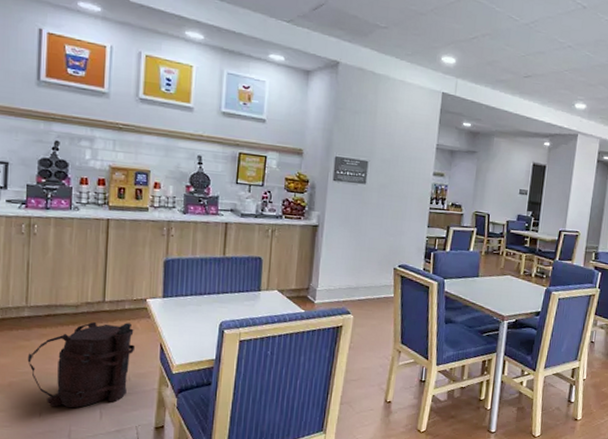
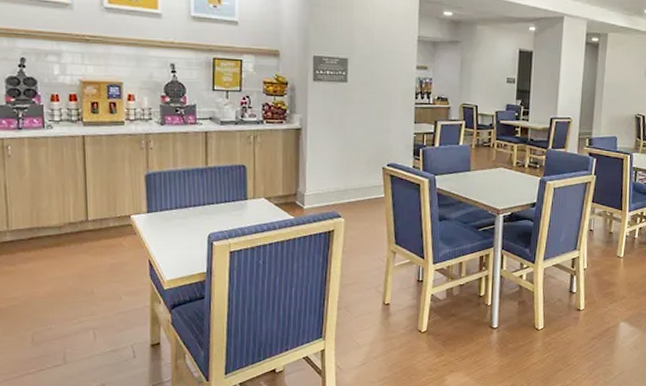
backpack: present [27,321,136,408] -> none [14,241,124,331]

